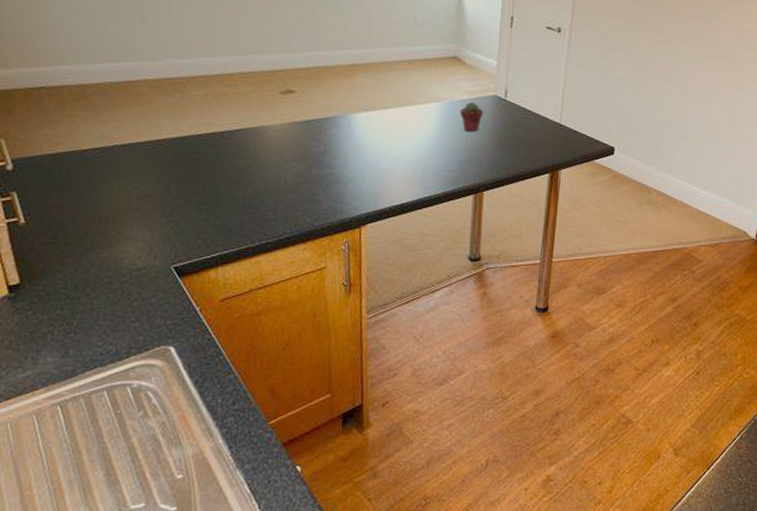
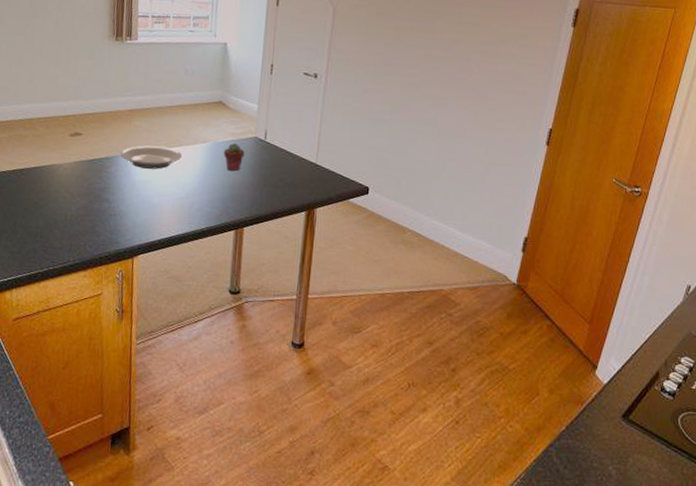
plate: none [341,104,414,131] -> present [120,145,183,169]

